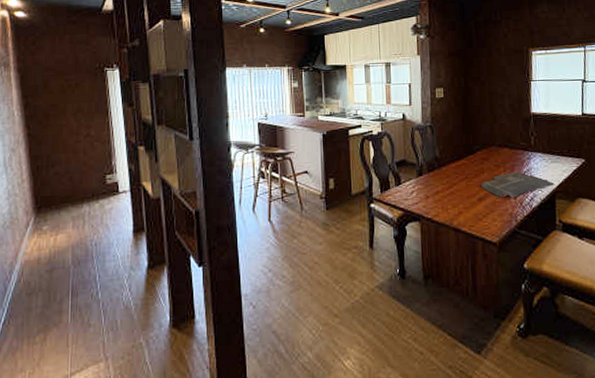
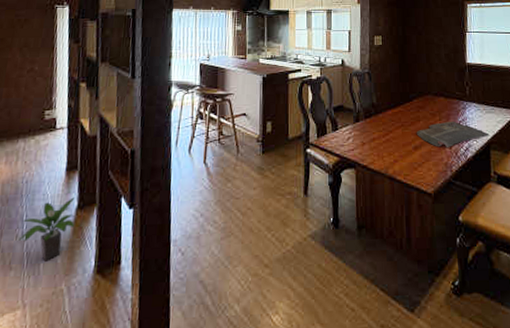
potted plant: none [95,257,147,318] -> present [19,197,75,262]

